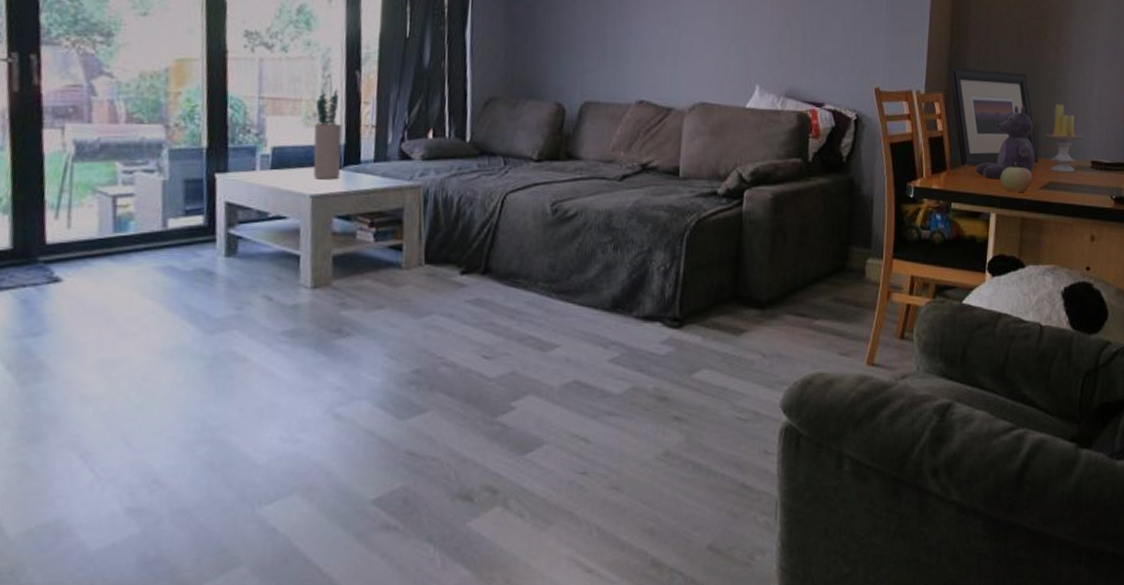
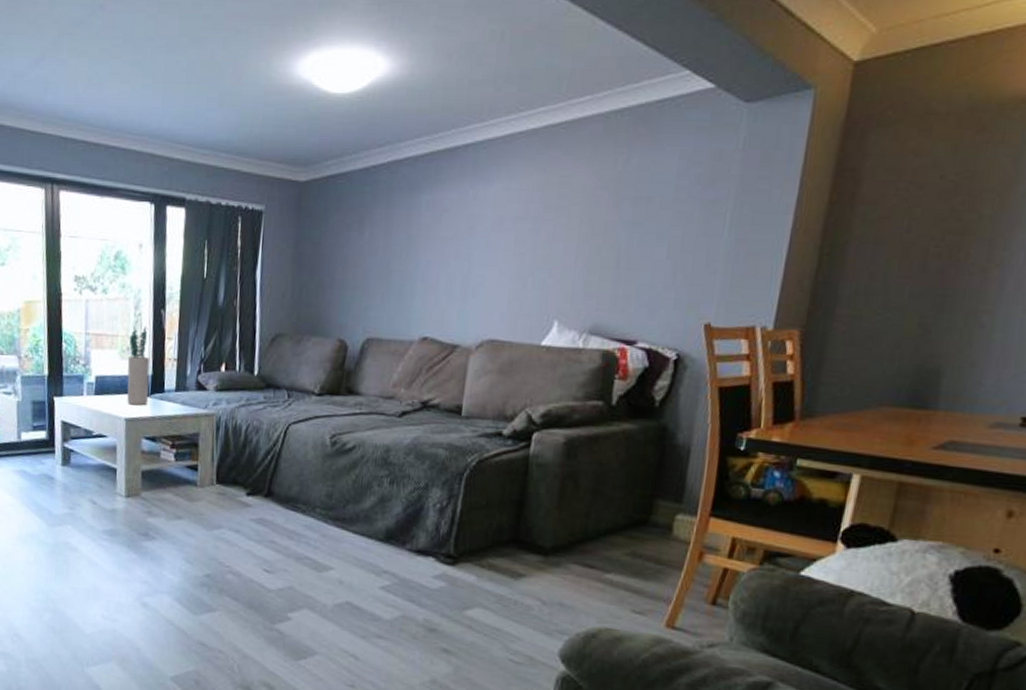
picture frame: present [948,67,1039,166] -> none [810,298,936,417]
stuffed animal: present [976,106,1034,179] -> none [837,345,933,435]
fruit: present [1000,162,1033,192] -> none [871,415,924,452]
candle: present [1044,104,1084,173] -> none [949,343,1014,431]

